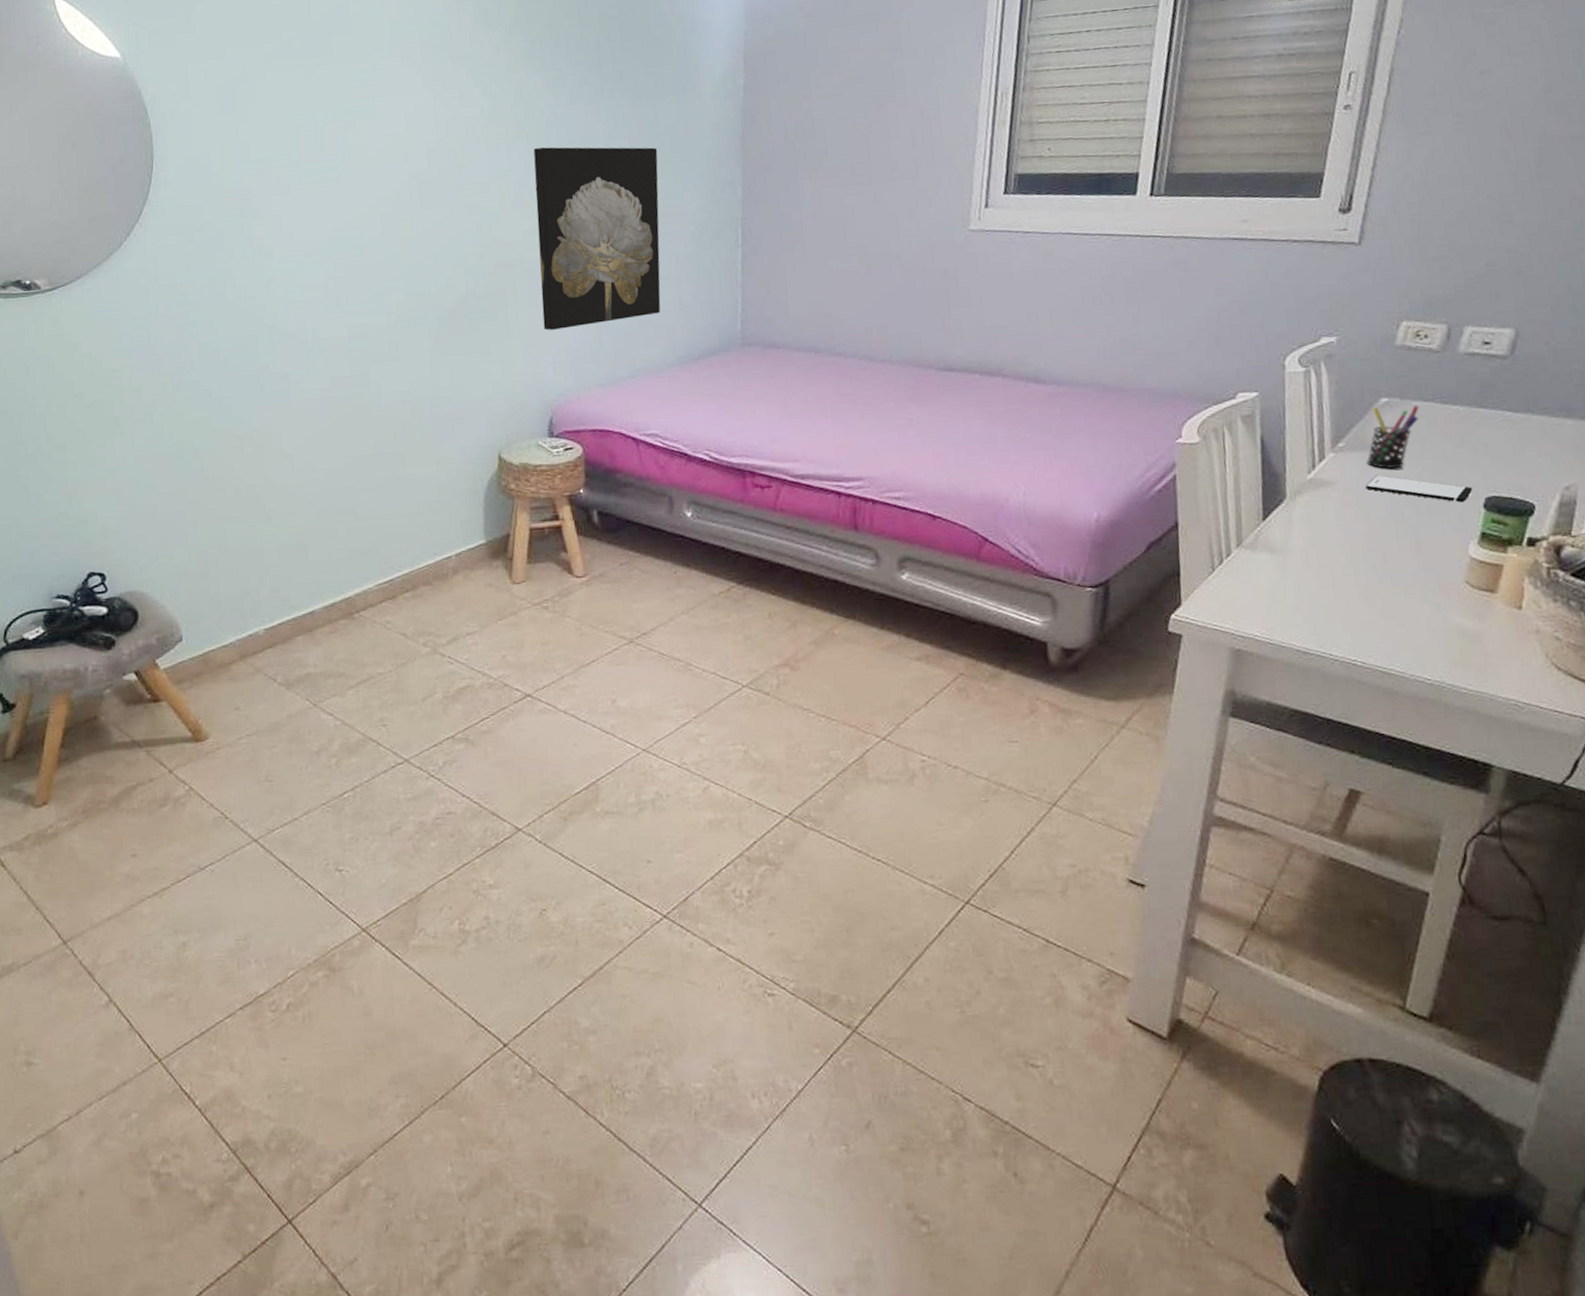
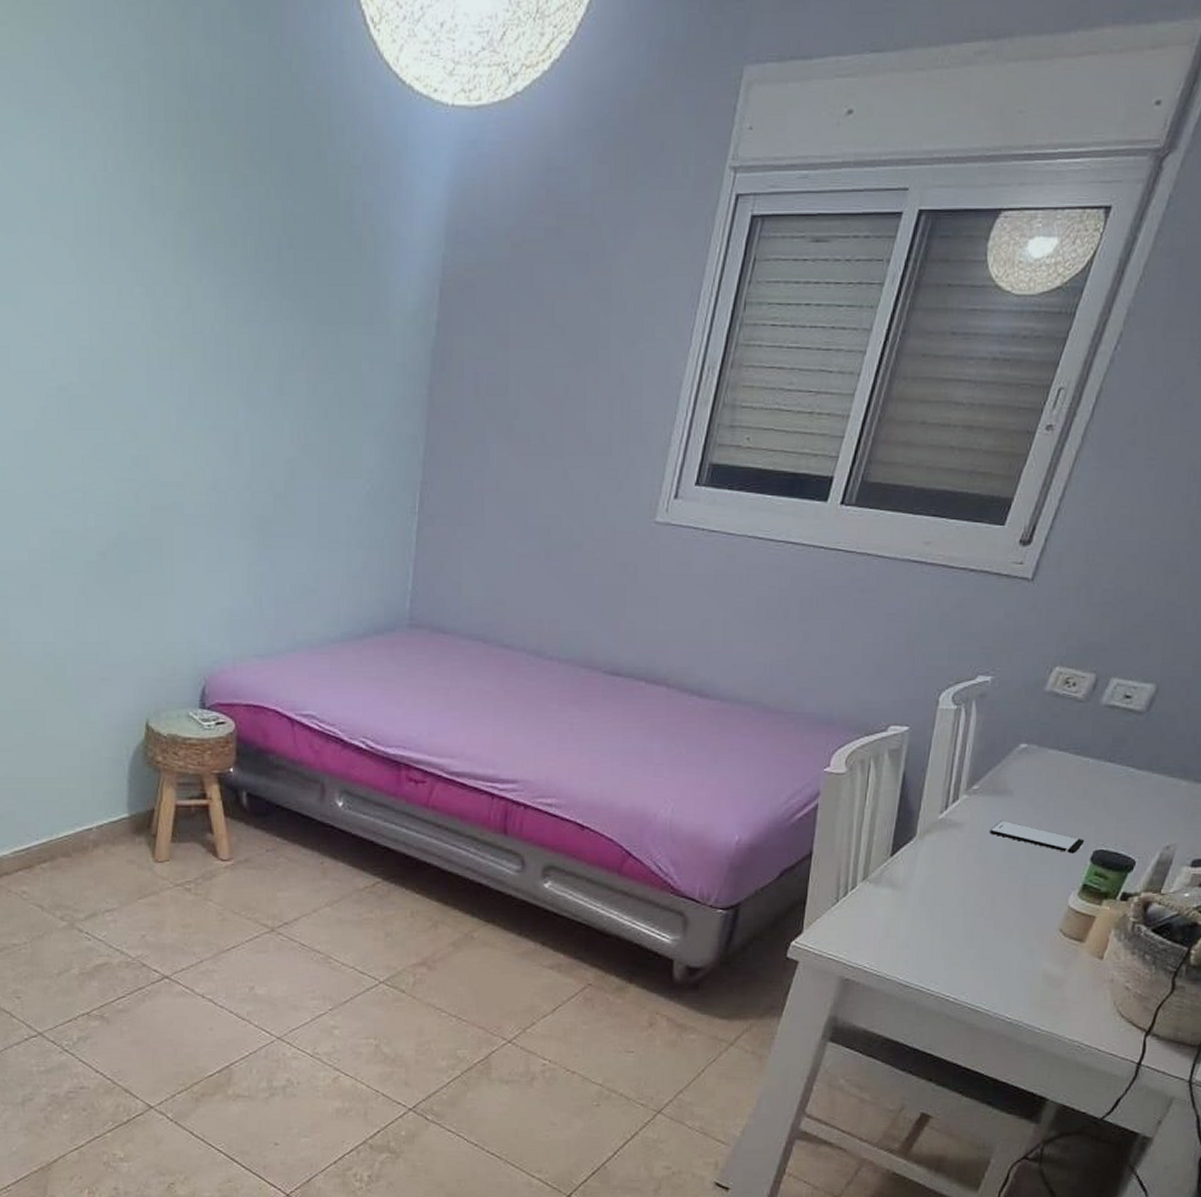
wall art: present [533,147,661,331] -> none [199,371,337,590]
pen holder: present [1366,406,1419,469] -> none [995,752,1053,816]

